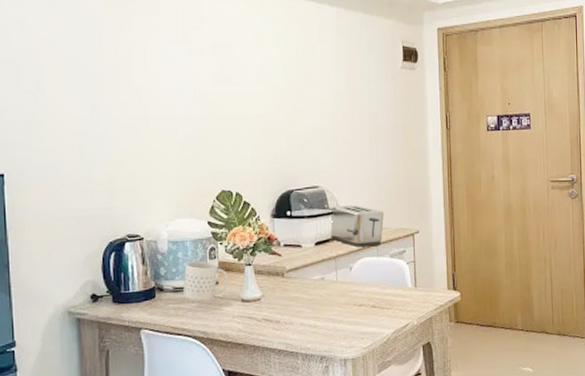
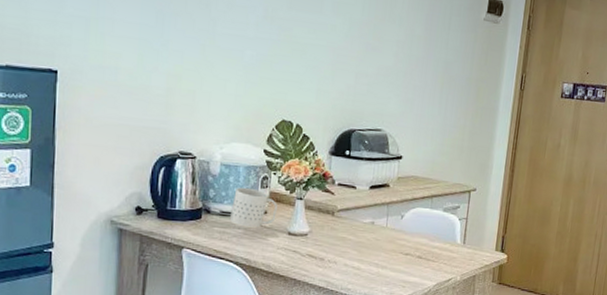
toaster: present [330,204,384,248] -> none [386,152,443,198]

